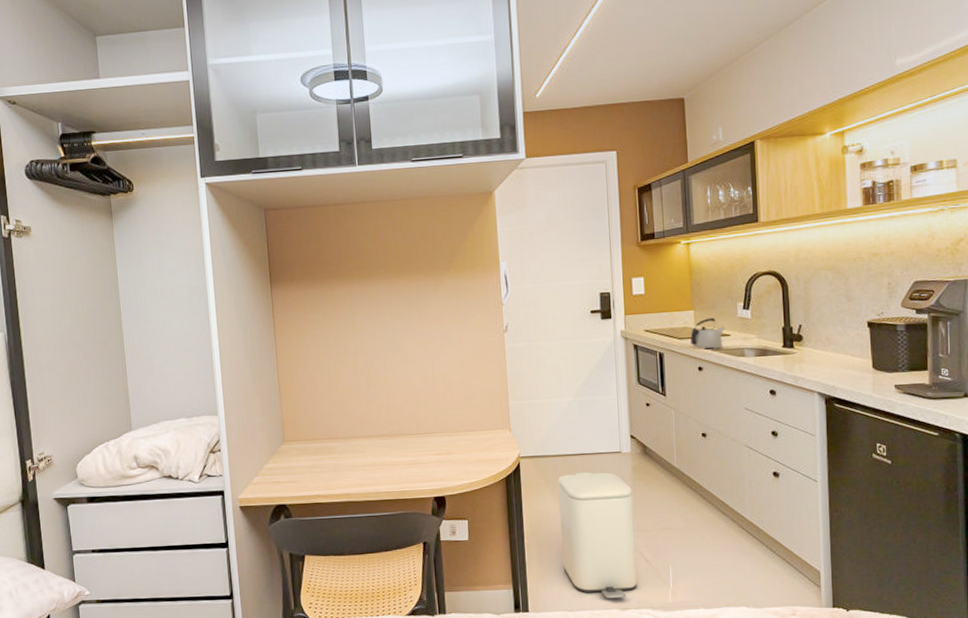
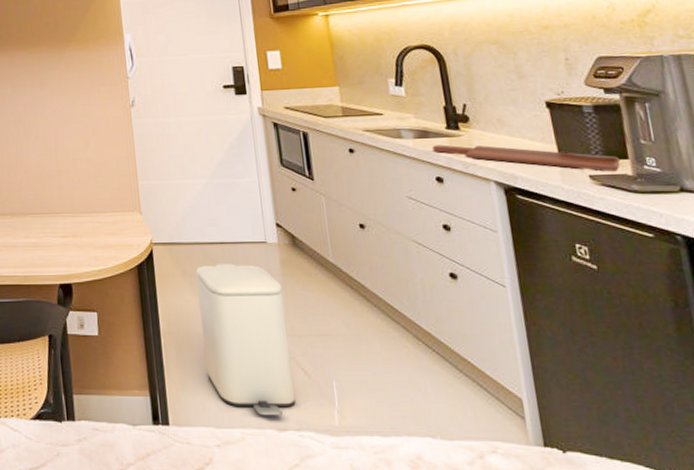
kettle: present [691,317,726,350] -> none [337,95,377,130]
cutting board: none [769,361,920,382] -> present [432,144,620,172]

